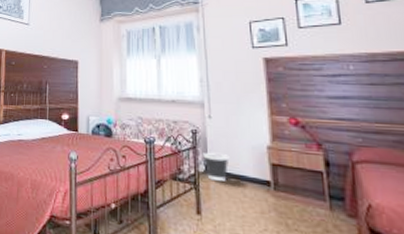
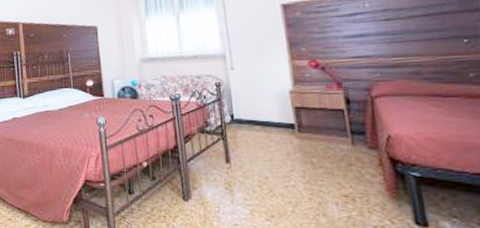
wastebasket: present [203,152,230,181] -> none [228,102,254,129]

